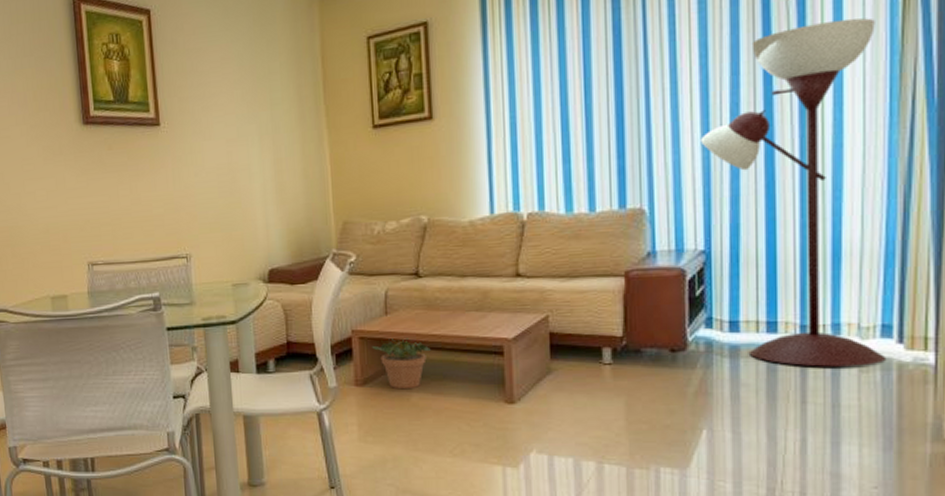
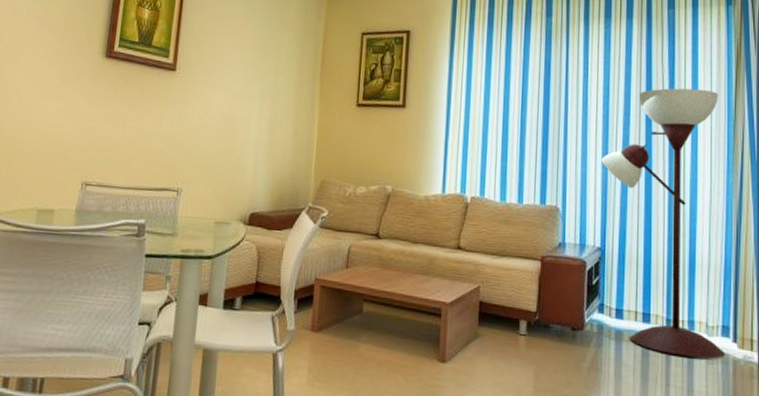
potted plant: present [372,338,431,390] -> none [331,288,381,340]

